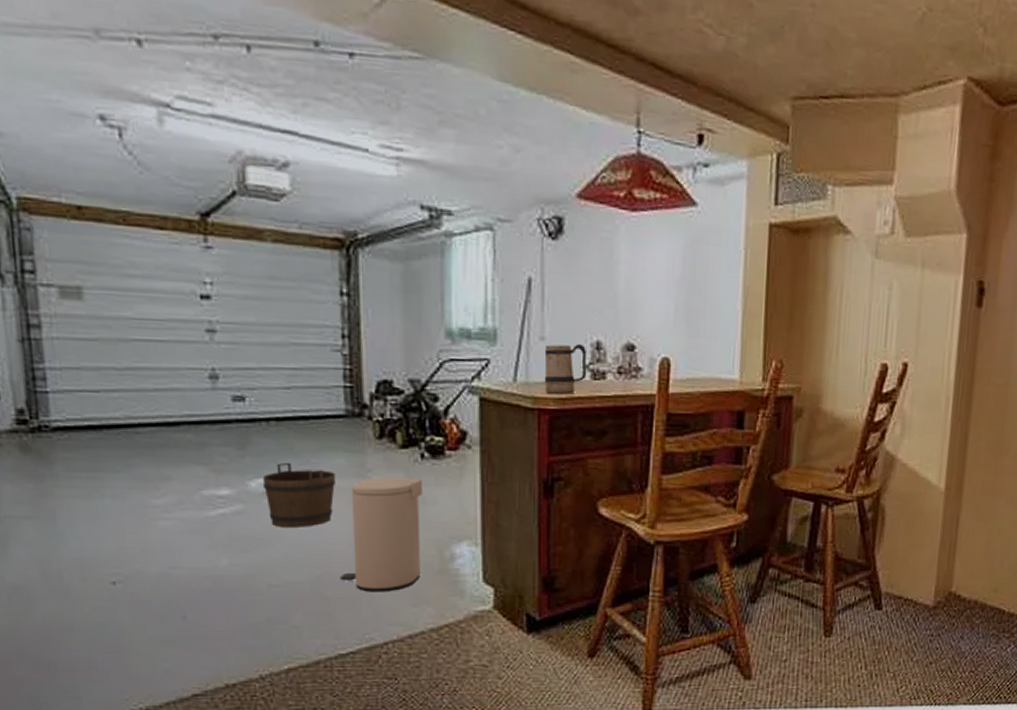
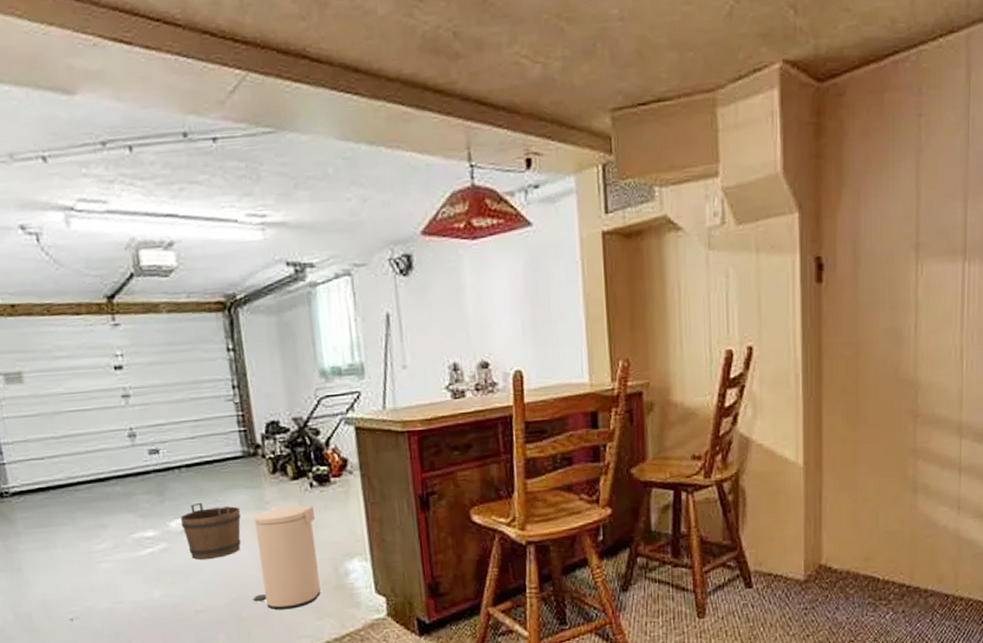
beer mug: present [544,344,587,395] -> none [407,368,448,418]

